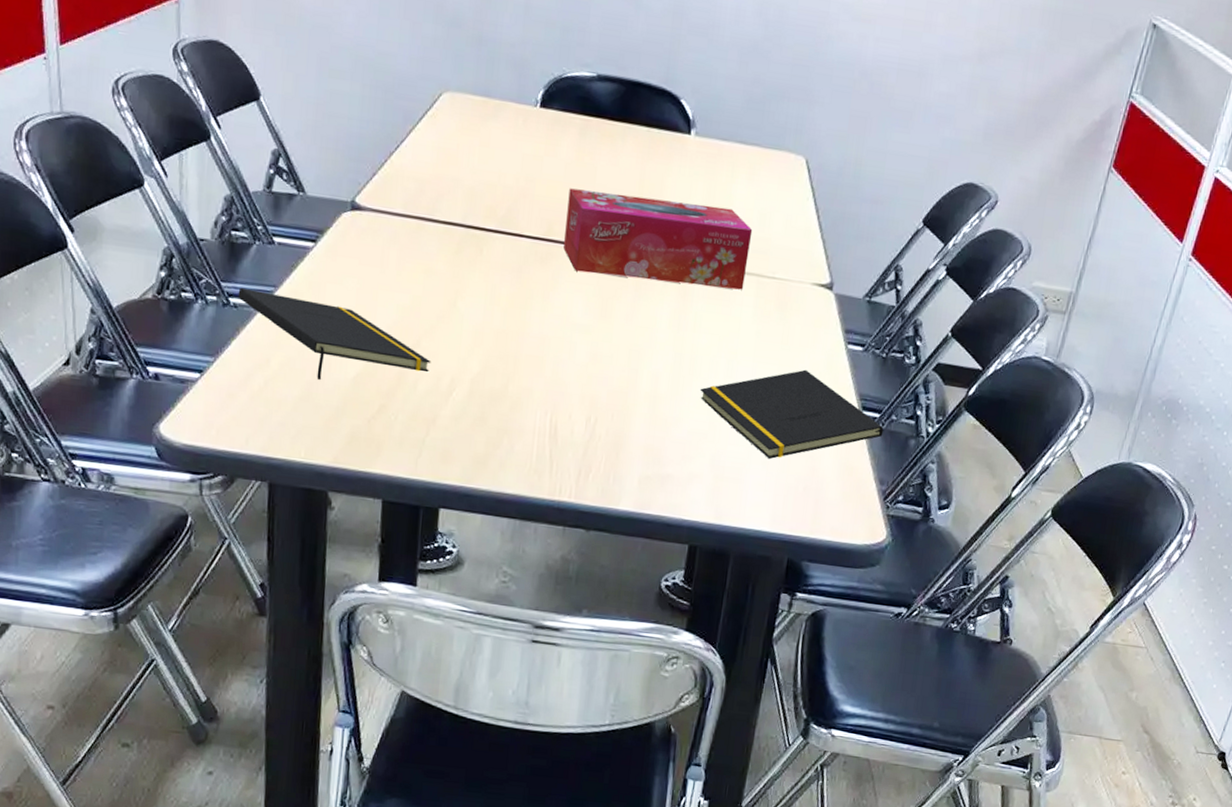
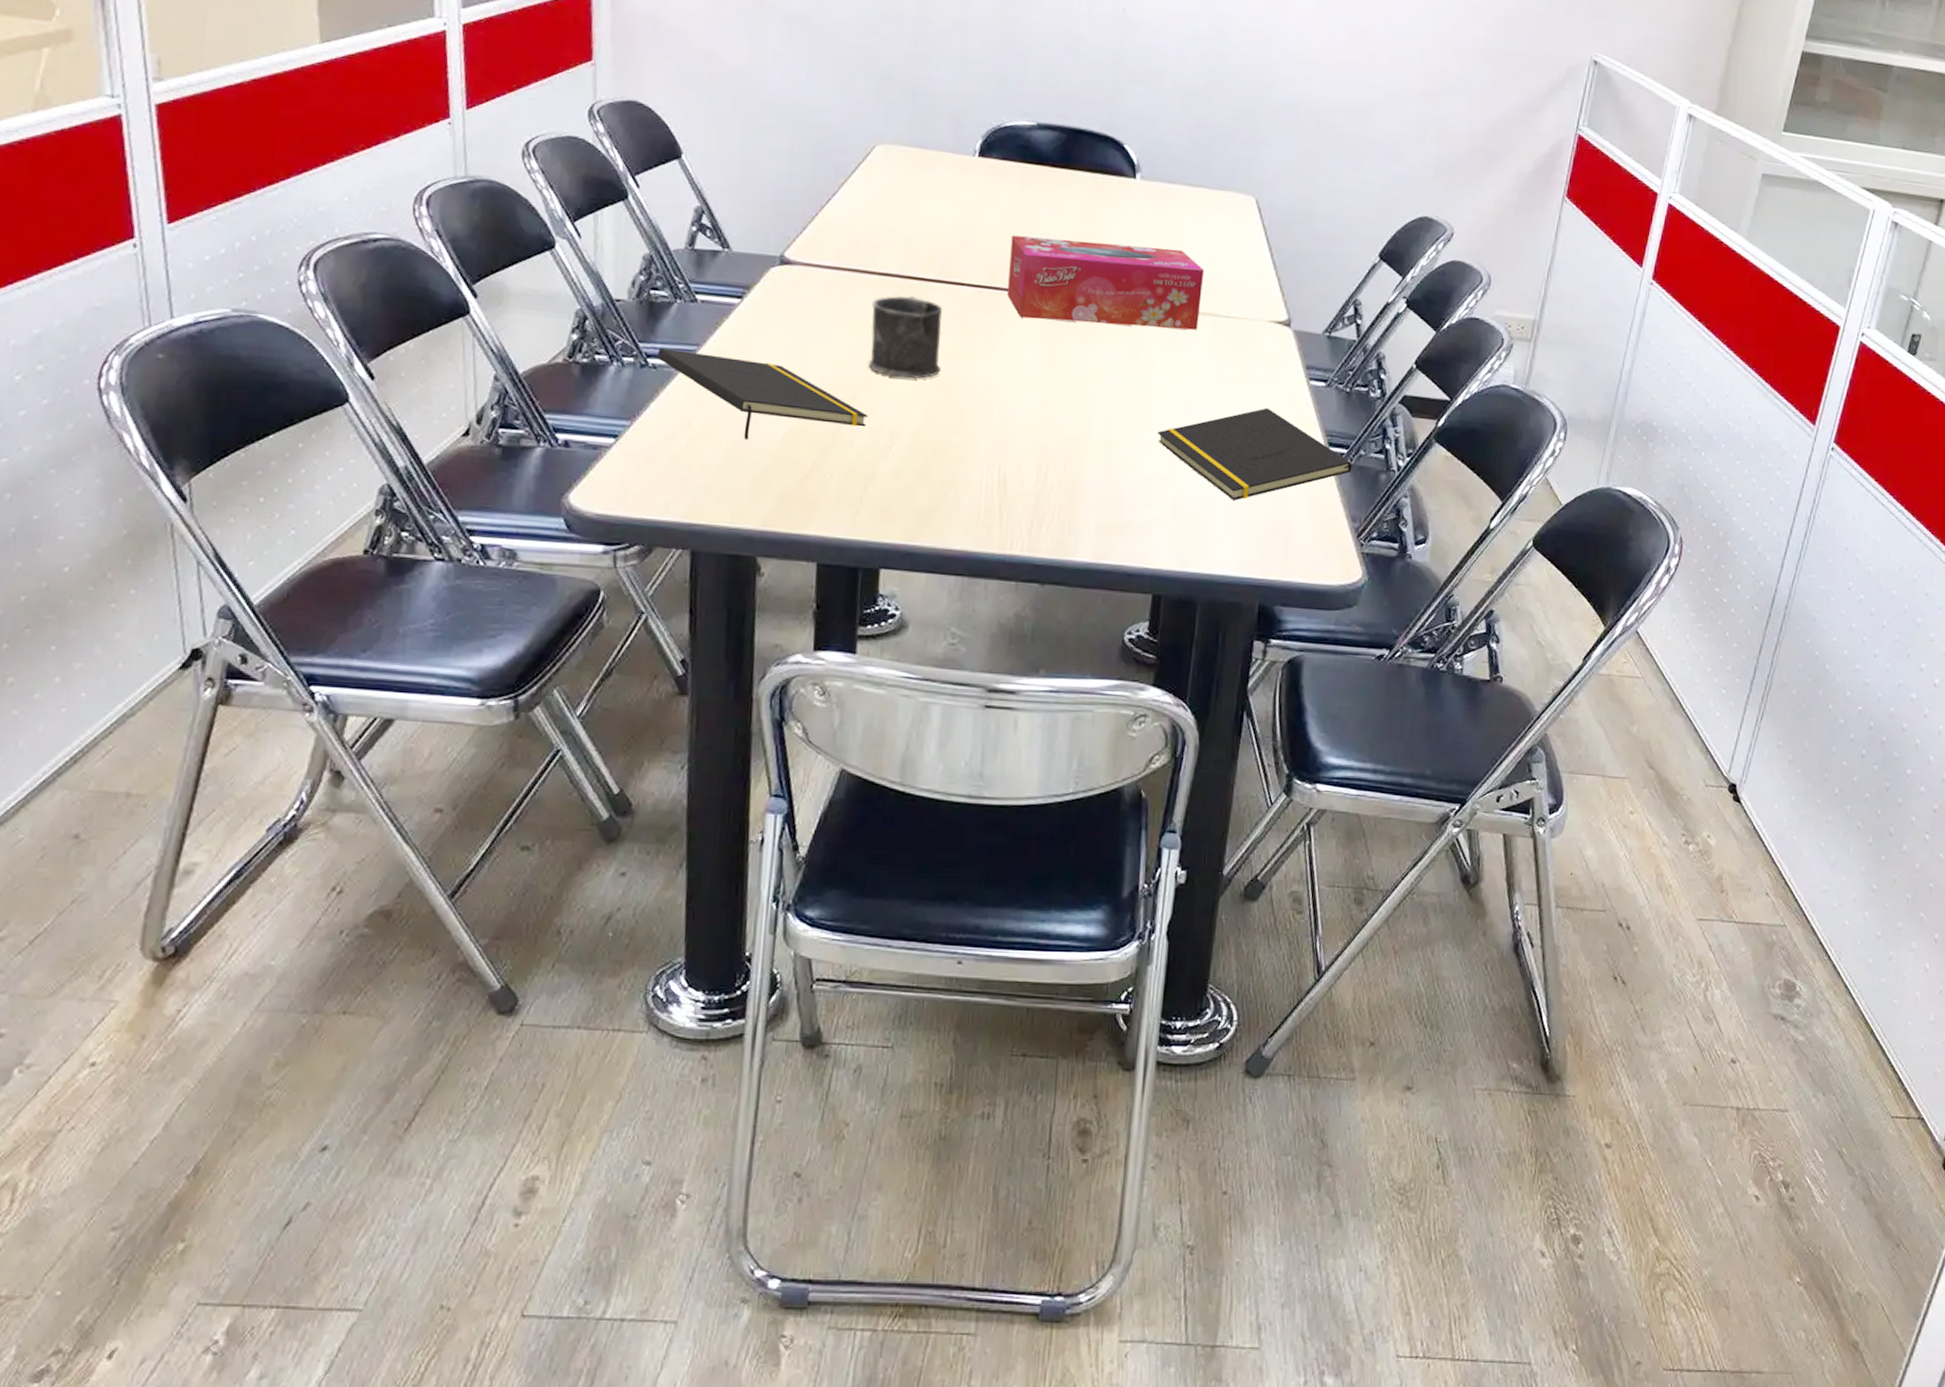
mug: none [431,245,503,328] -> present [868,296,943,380]

